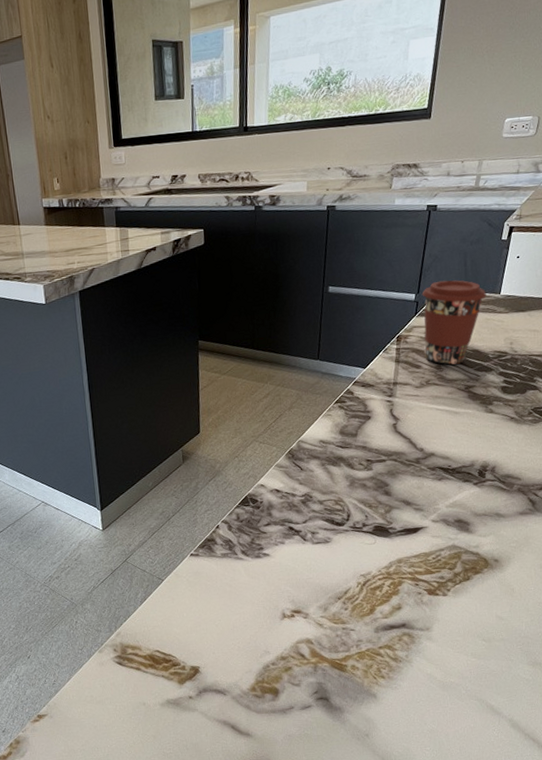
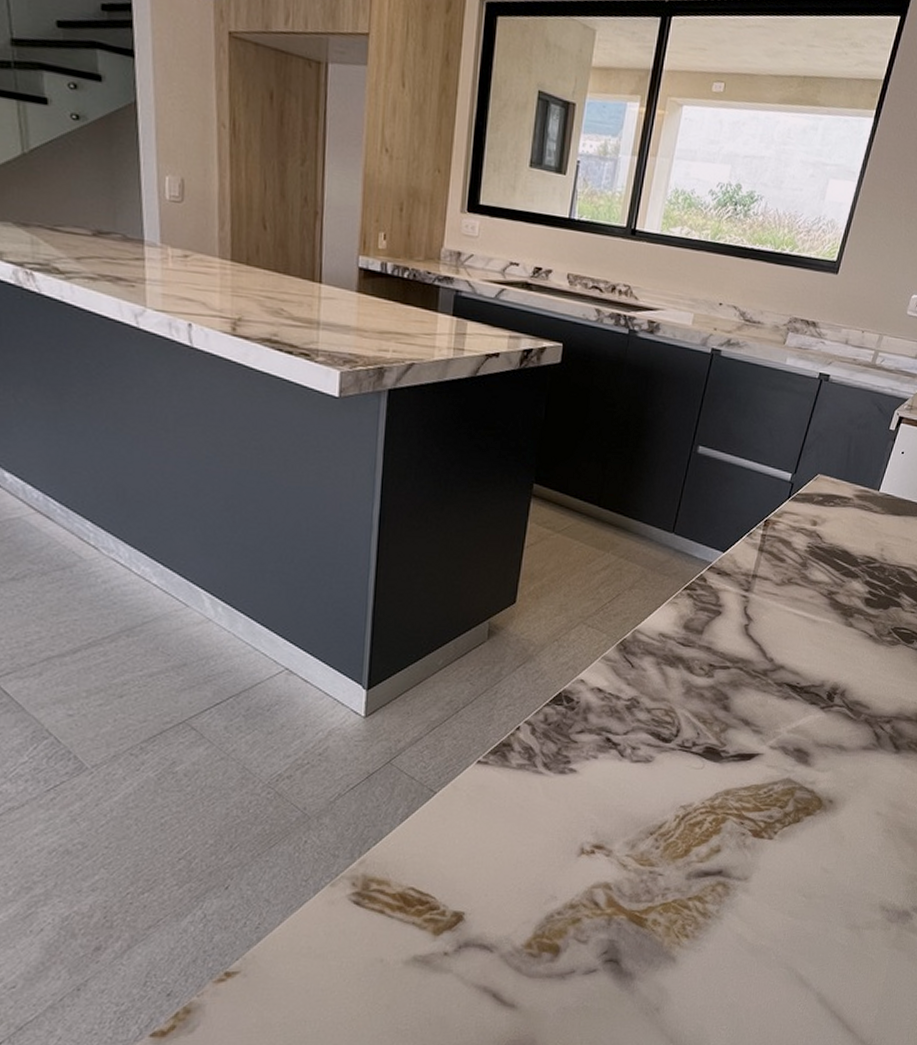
coffee cup: present [421,280,486,365] -> none [791,463,865,564]

